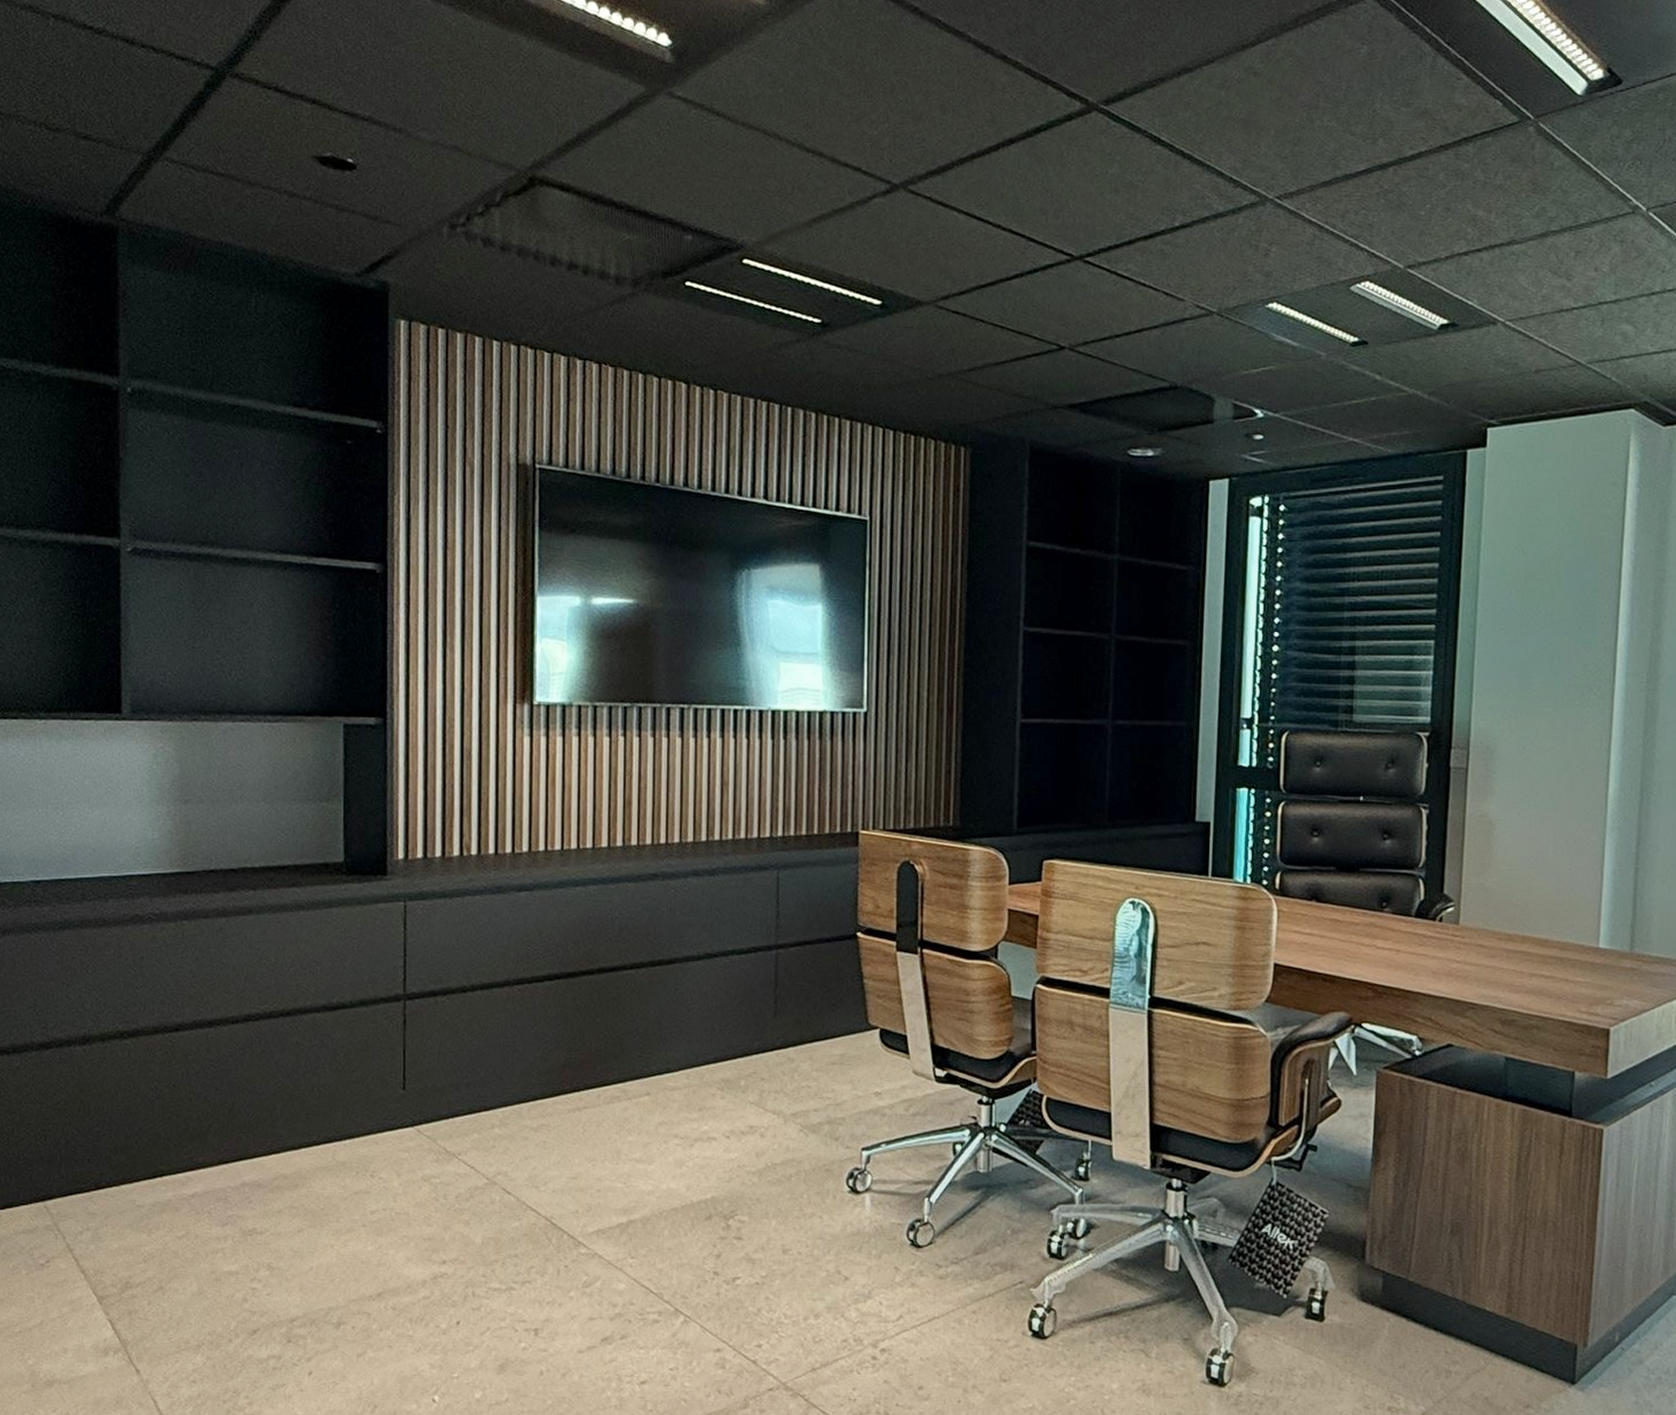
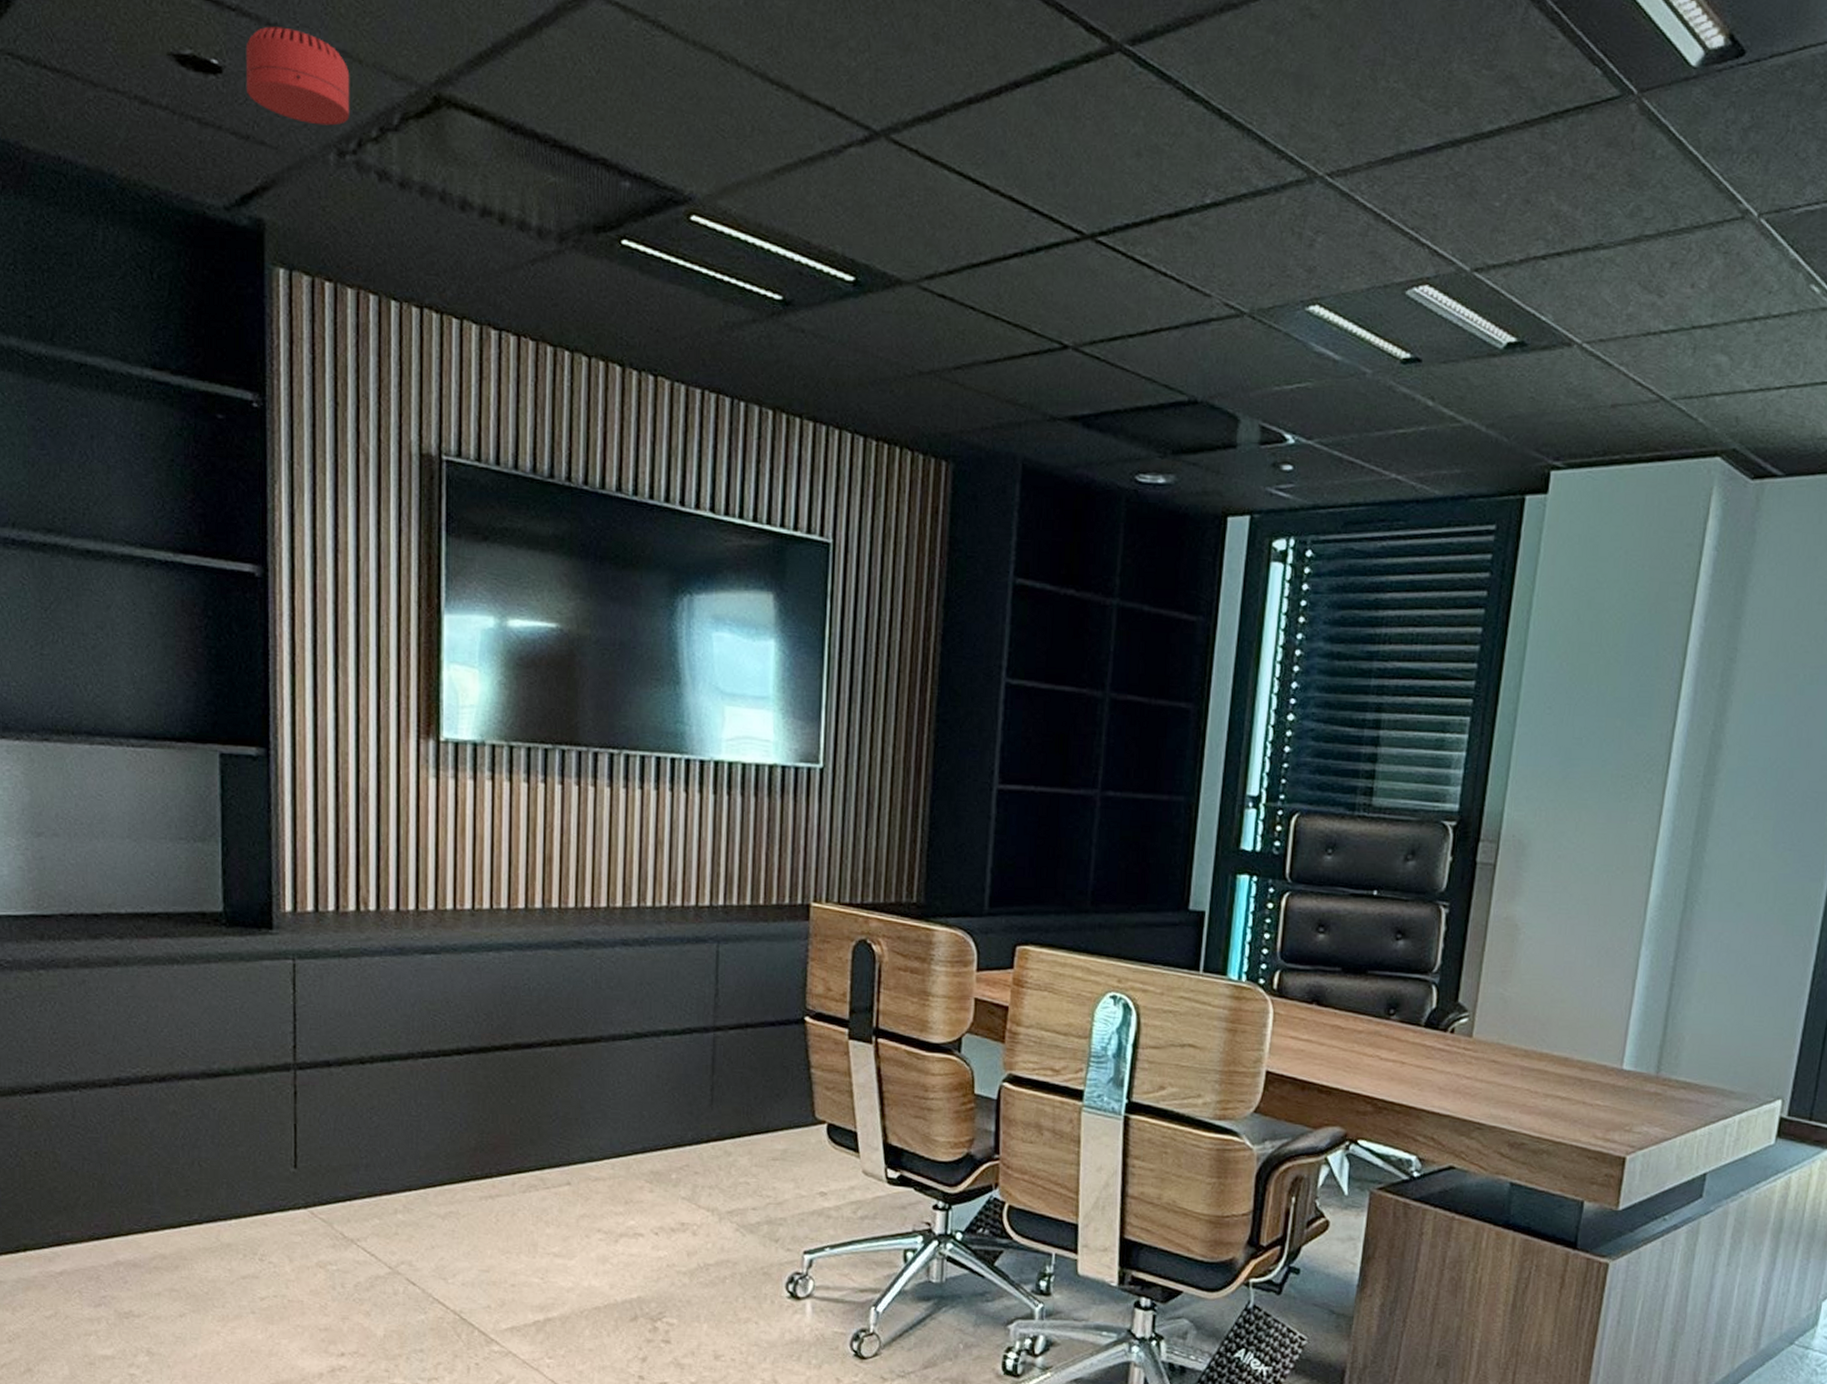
smoke detector: none [375,131,461,205] -> present [245,26,350,126]

